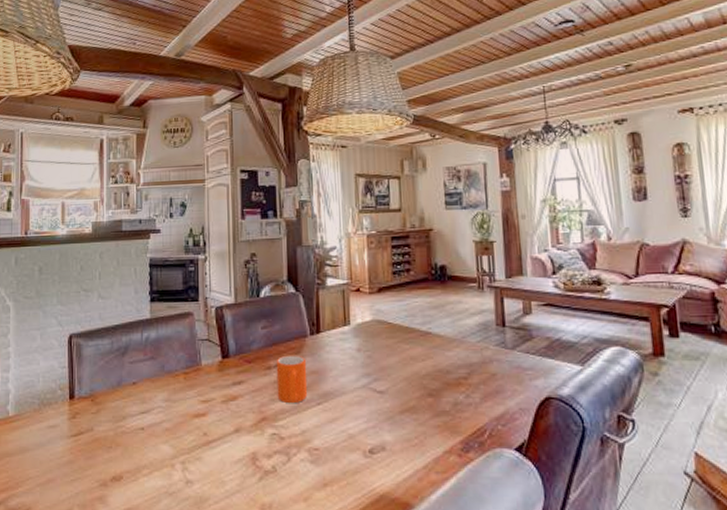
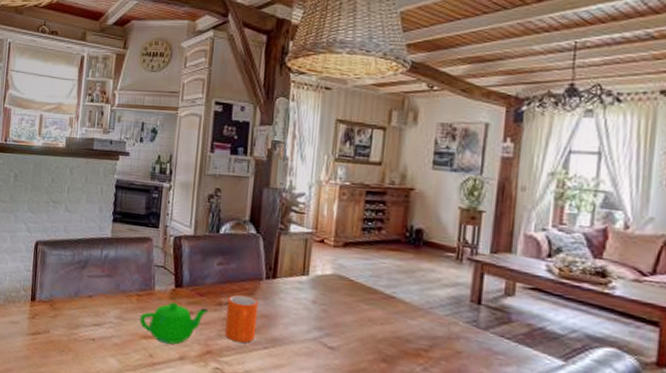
teapot: none [189,374,258,419] -> present [139,302,209,344]

